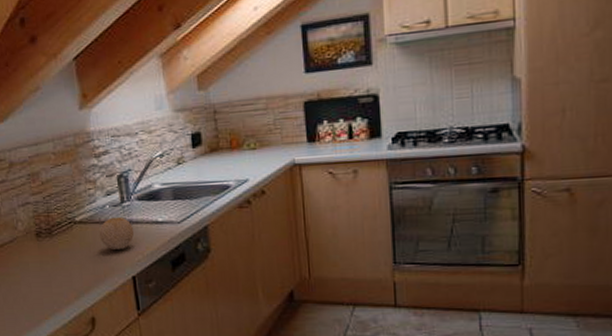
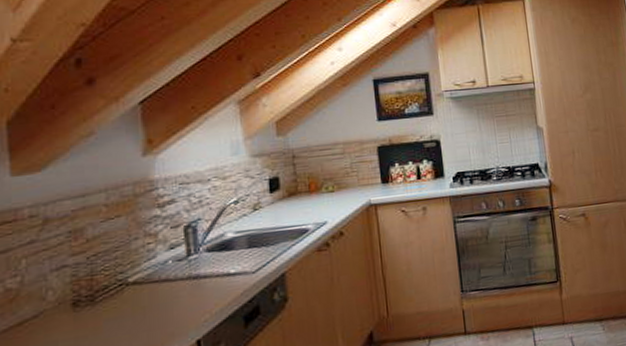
fruit: present [99,216,134,251] -> none [157,272,200,312]

